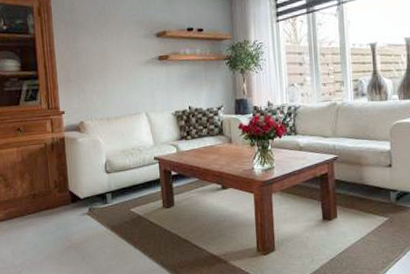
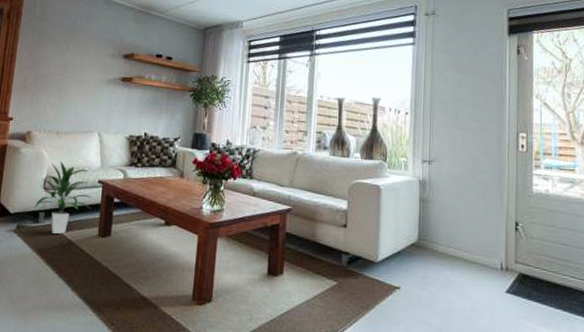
indoor plant: none [101,145,152,211] -> present [34,161,93,234]

